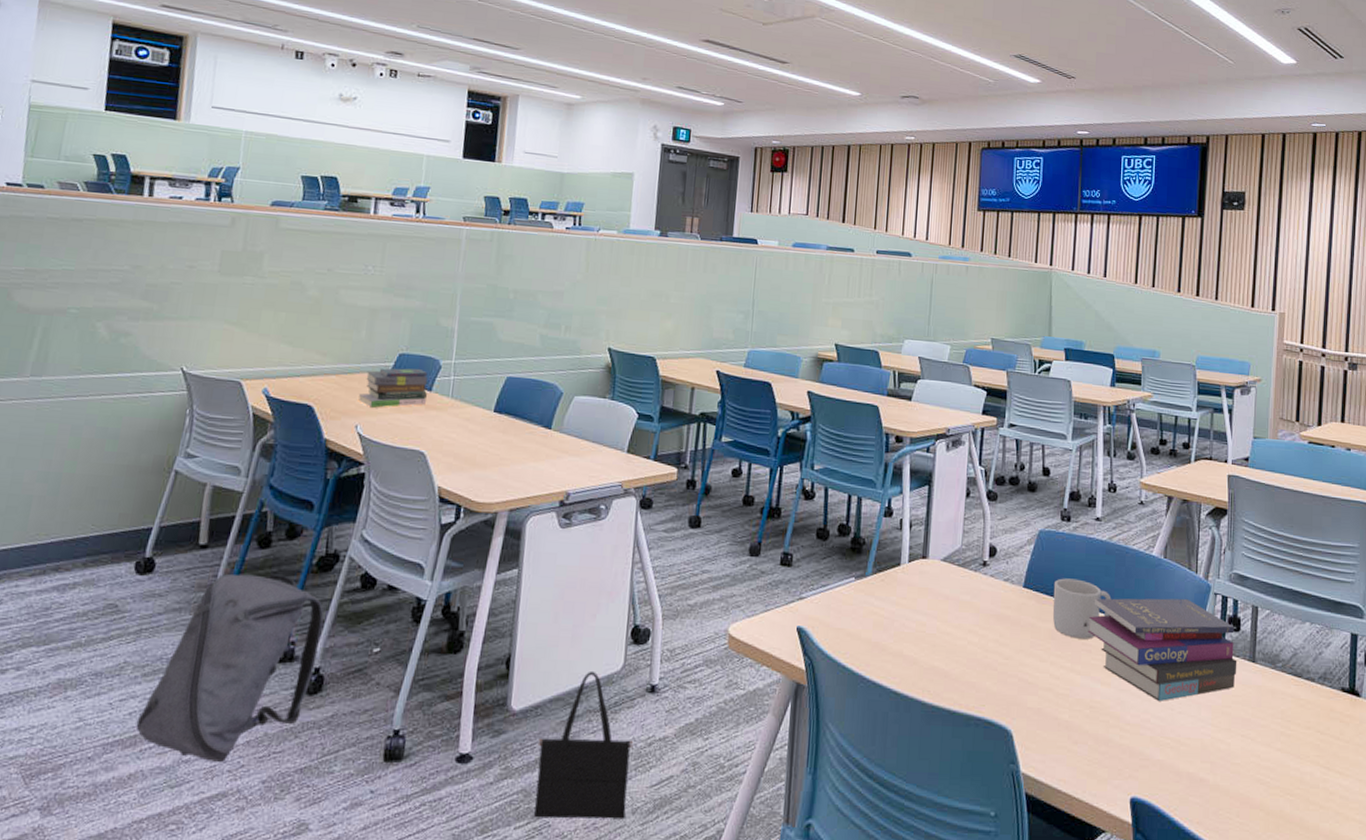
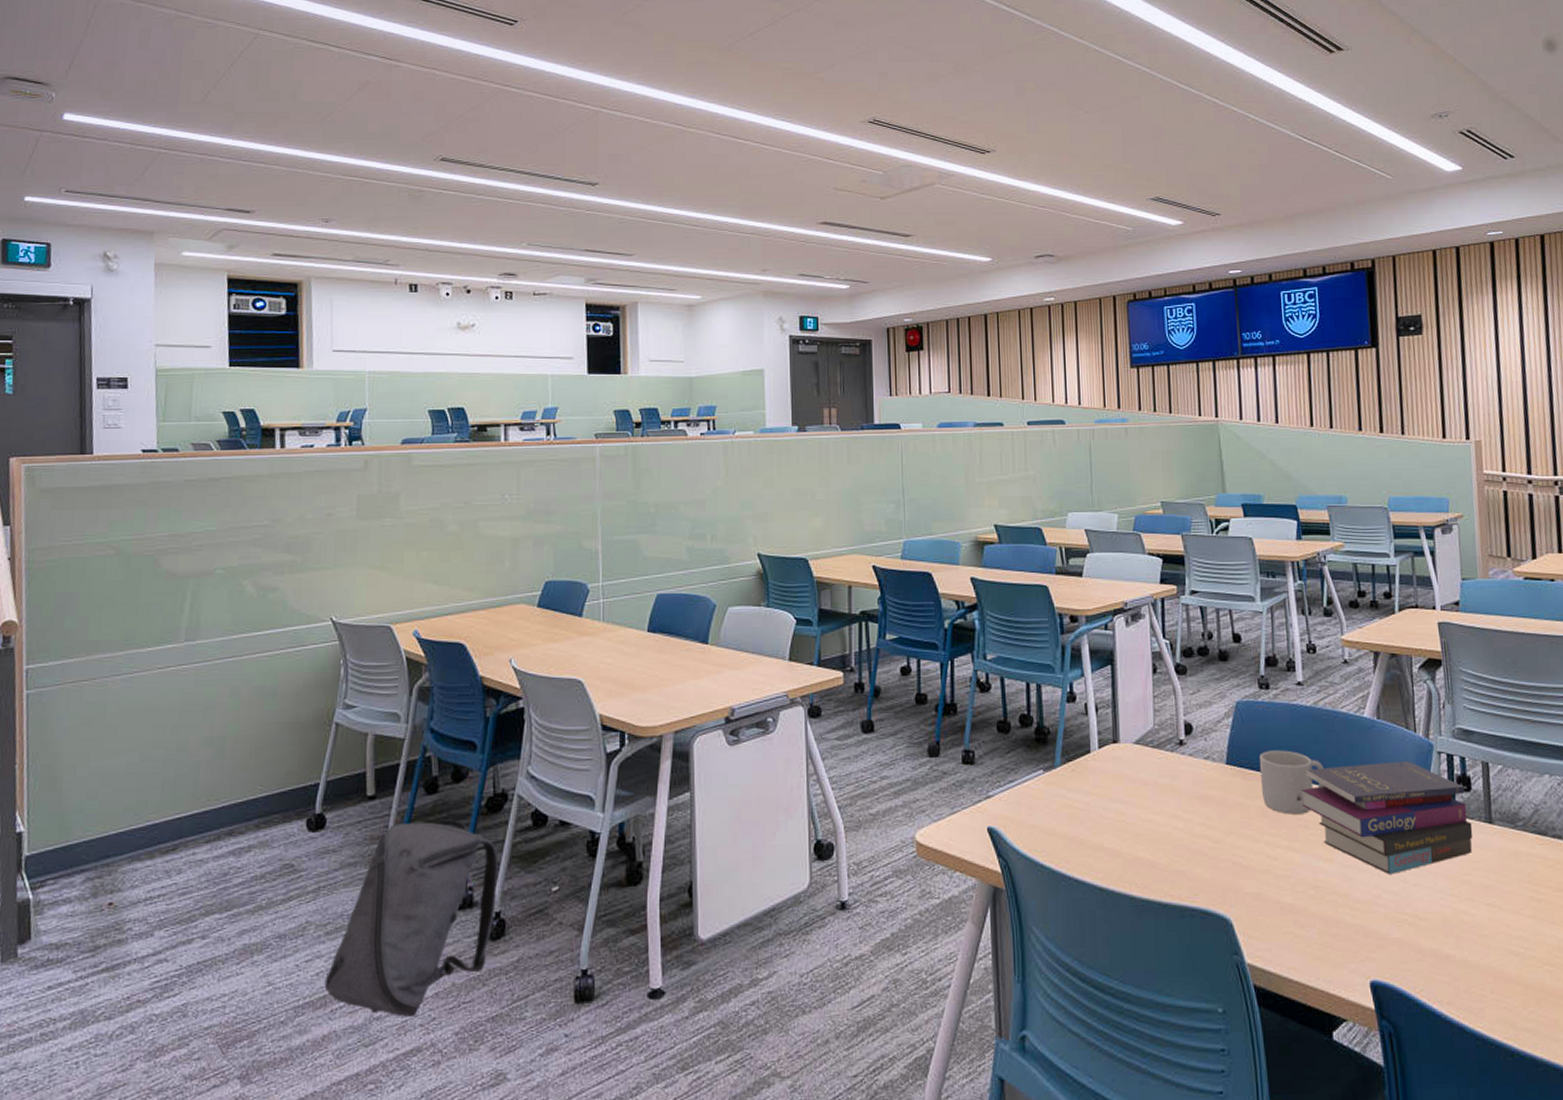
books: present [358,368,428,408] -> none [510,594,578,639]
tote bag: present [534,670,634,819] -> none [730,891,829,1049]

